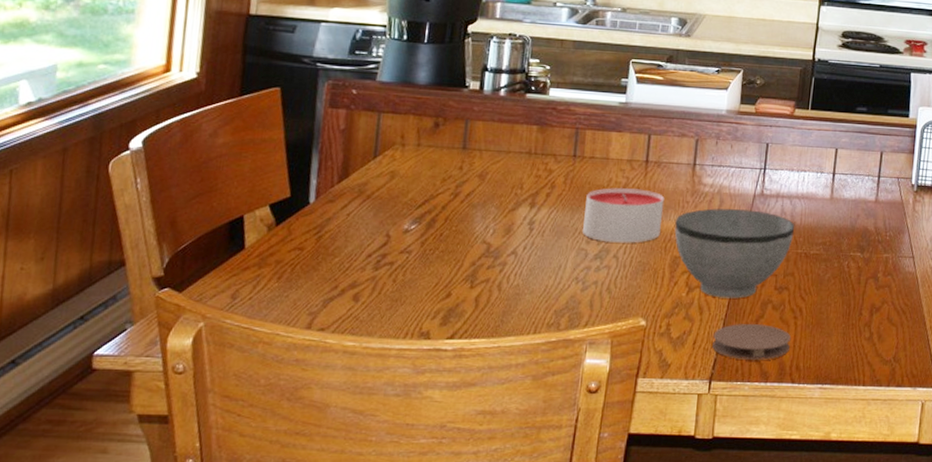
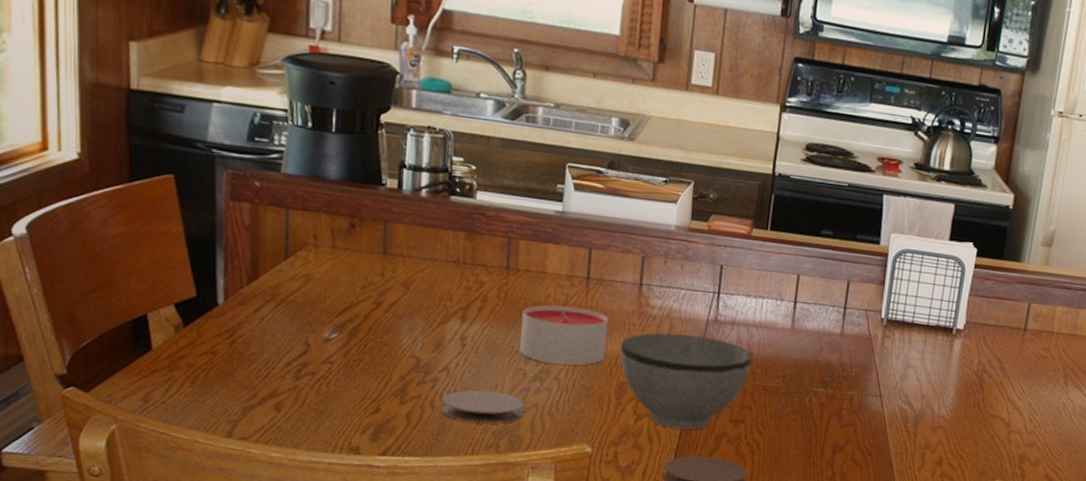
coaster: none [508,271,586,303] -> present [441,390,525,424]

